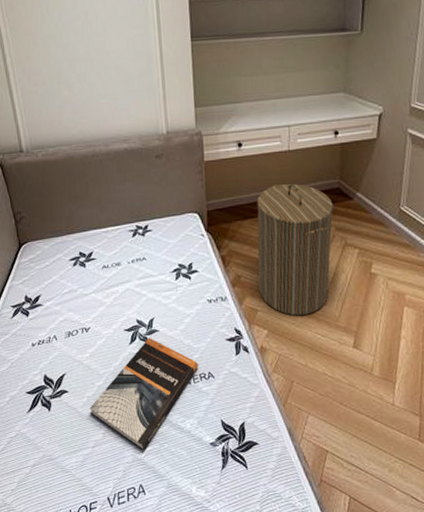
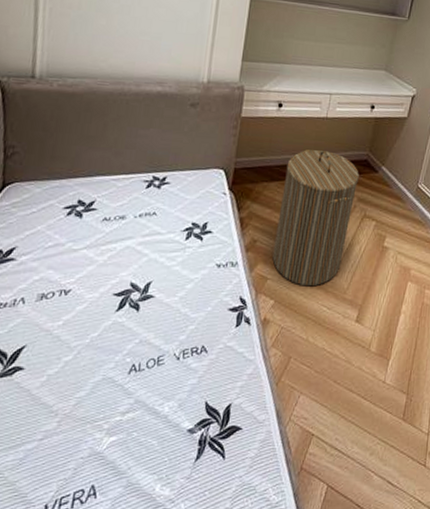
book: present [89,338,198,451] -> none [47,305,192,442]

